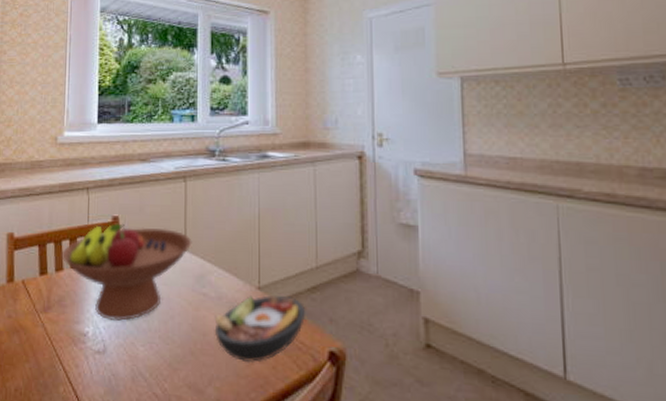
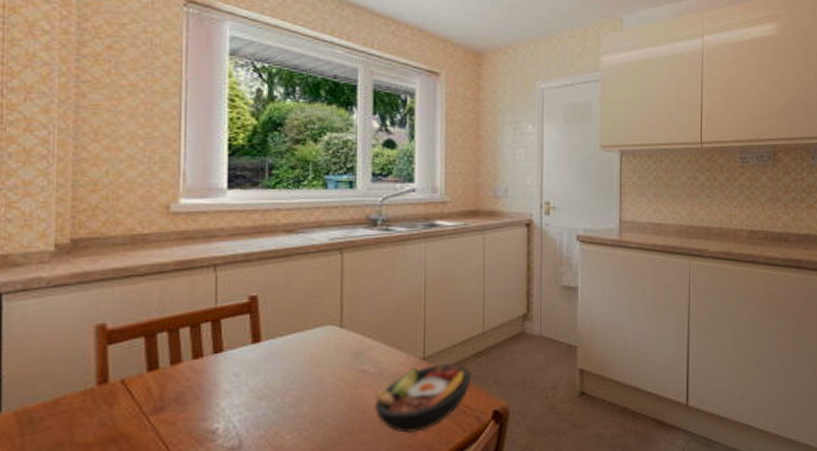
fruit bowl: present [61,223,192,321] -> none [179,303,350,412]

